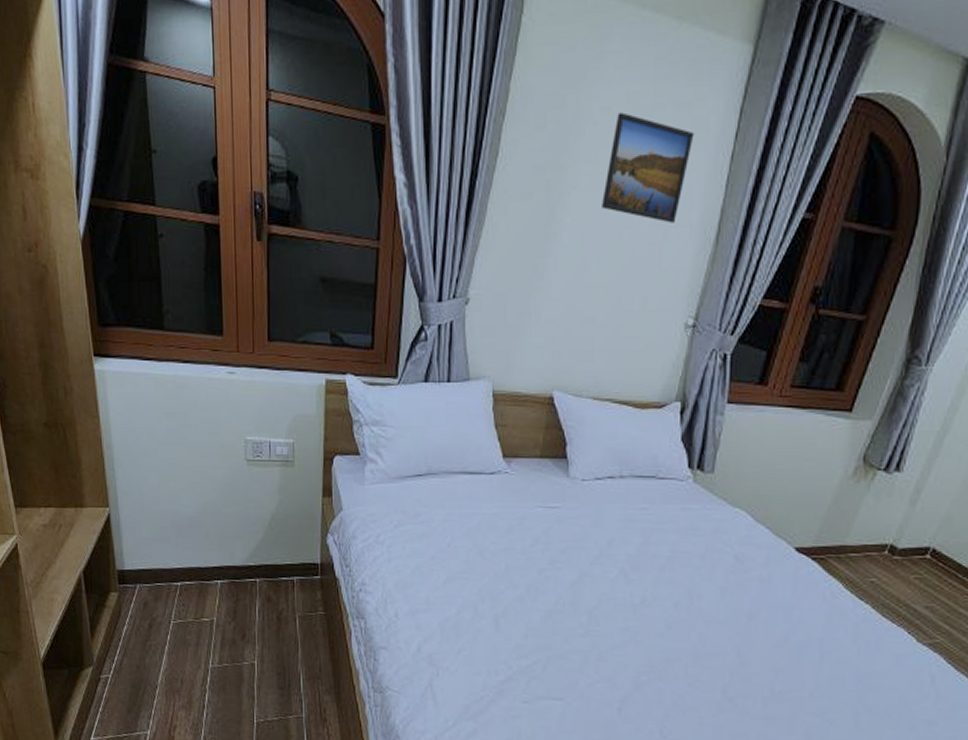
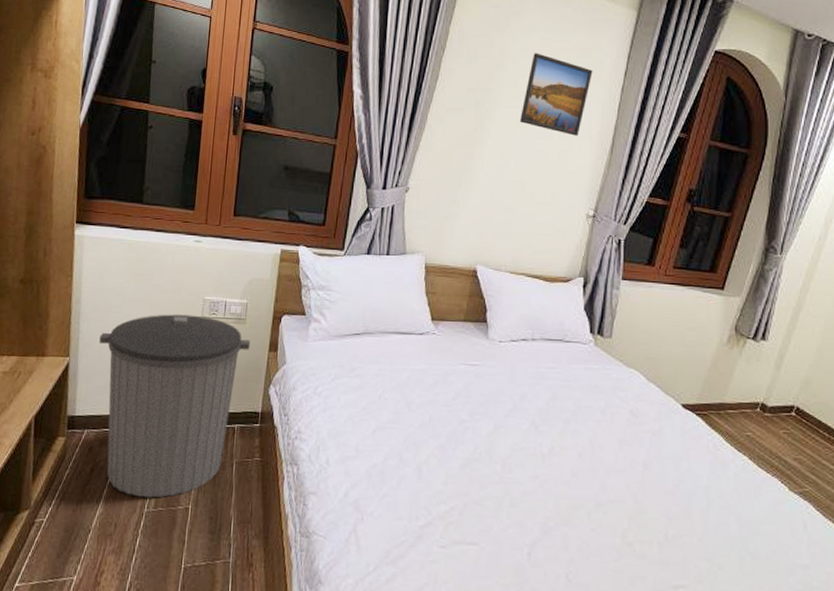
trash can: none [138,457,302,654] -> present [99,314,251,498]

